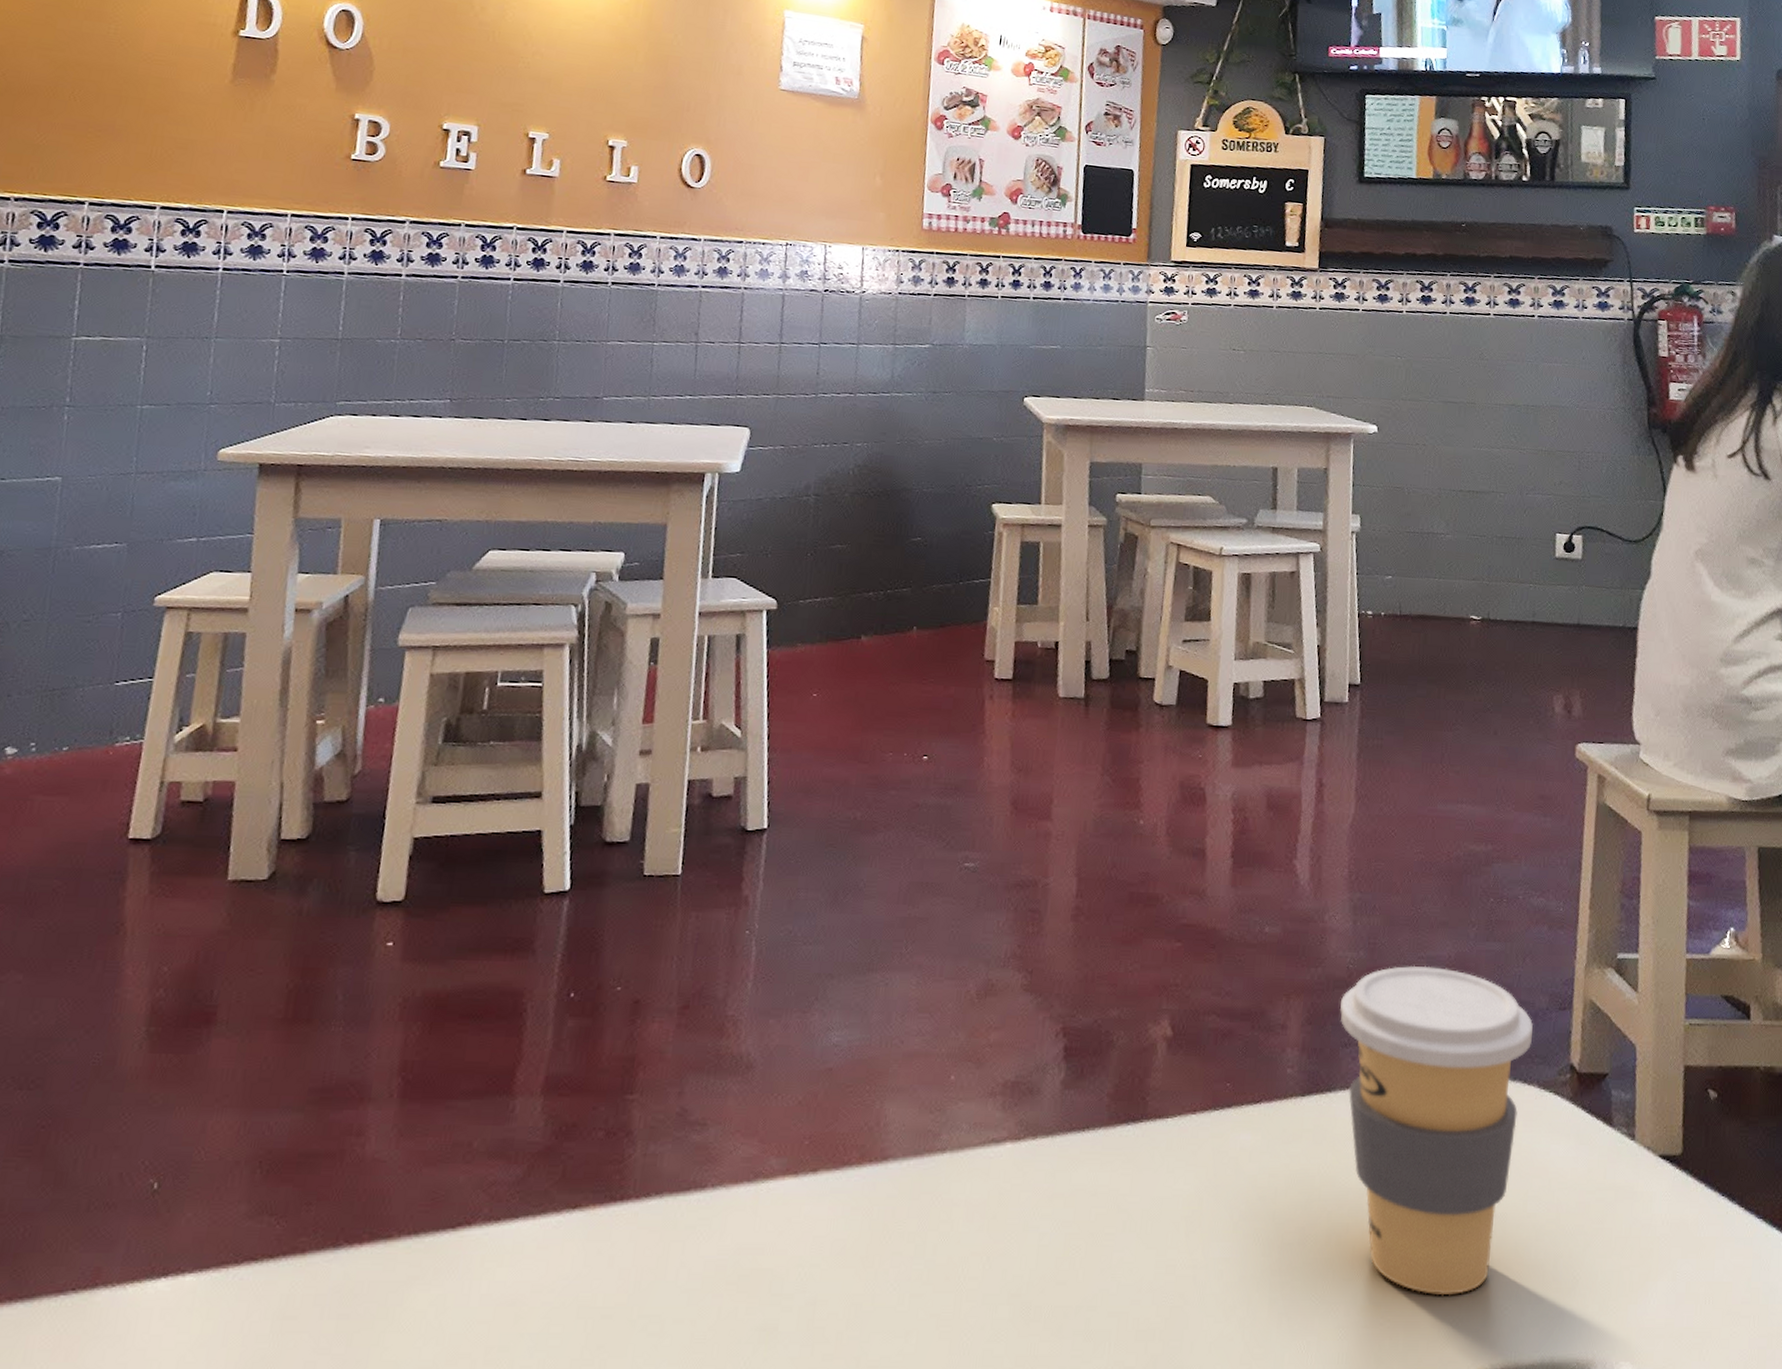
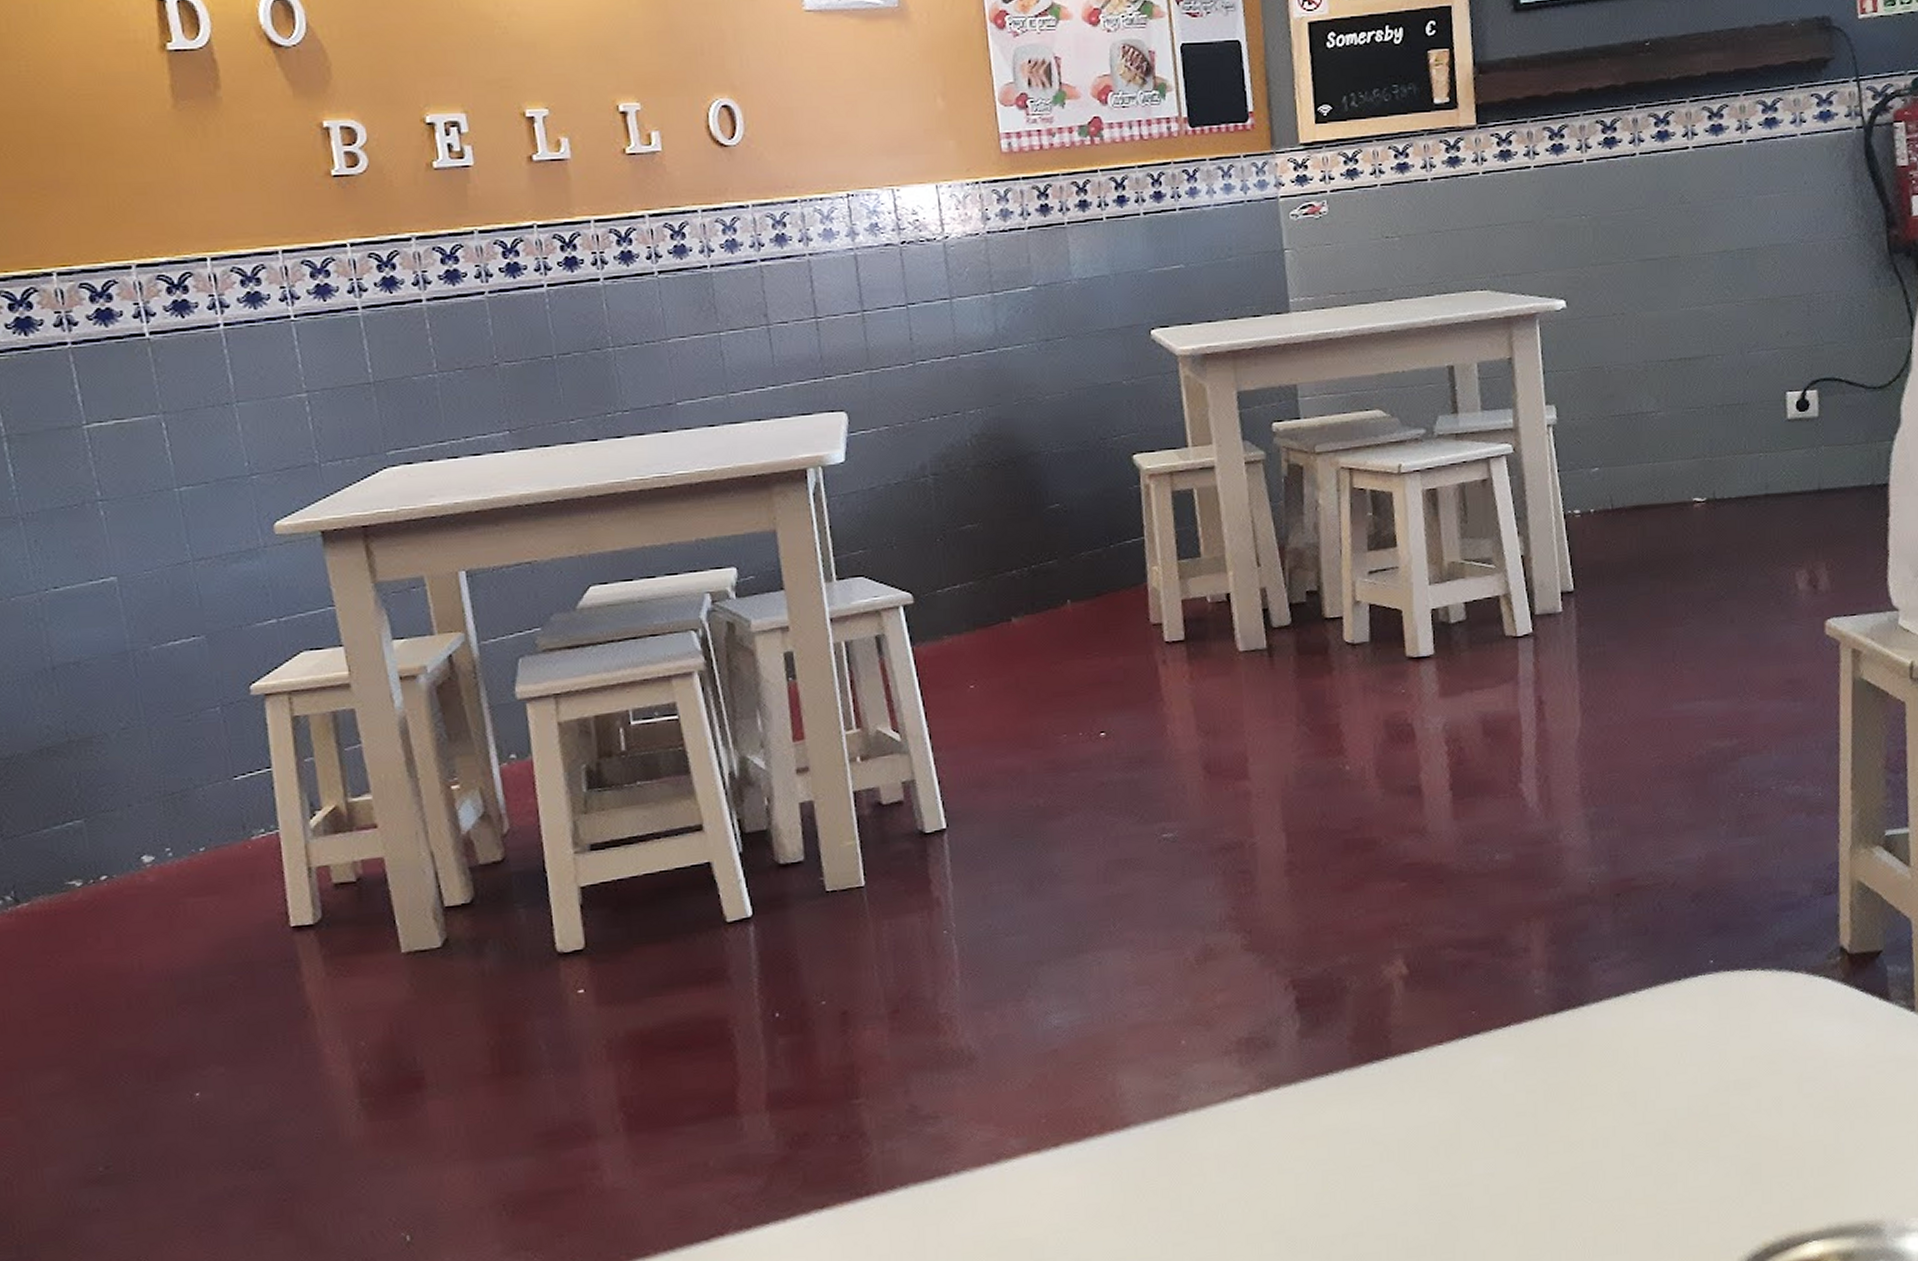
coffee cup: present [1340,965,1533,1296] -> none [1585,869,1796,1181]

